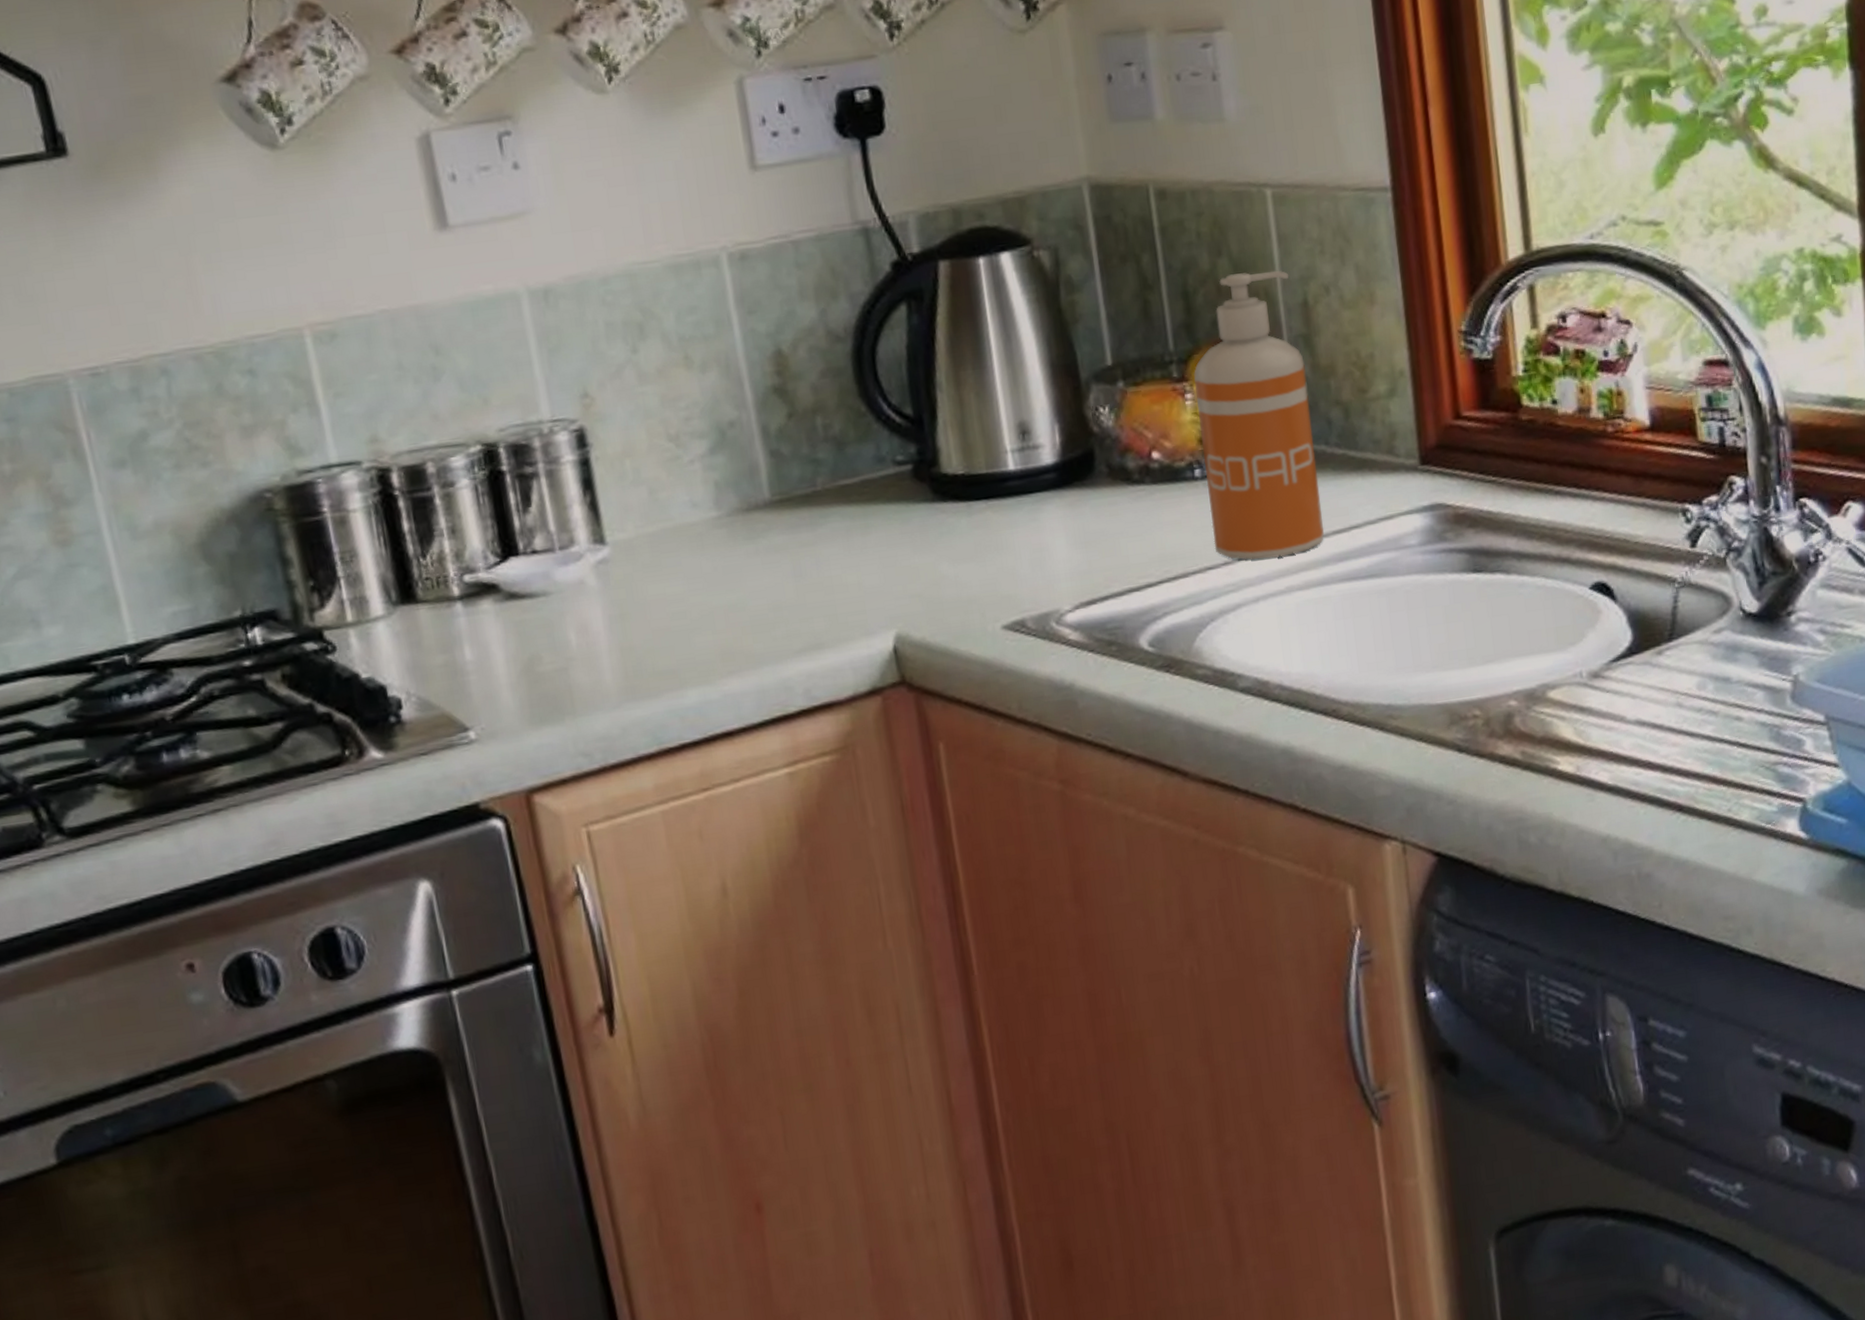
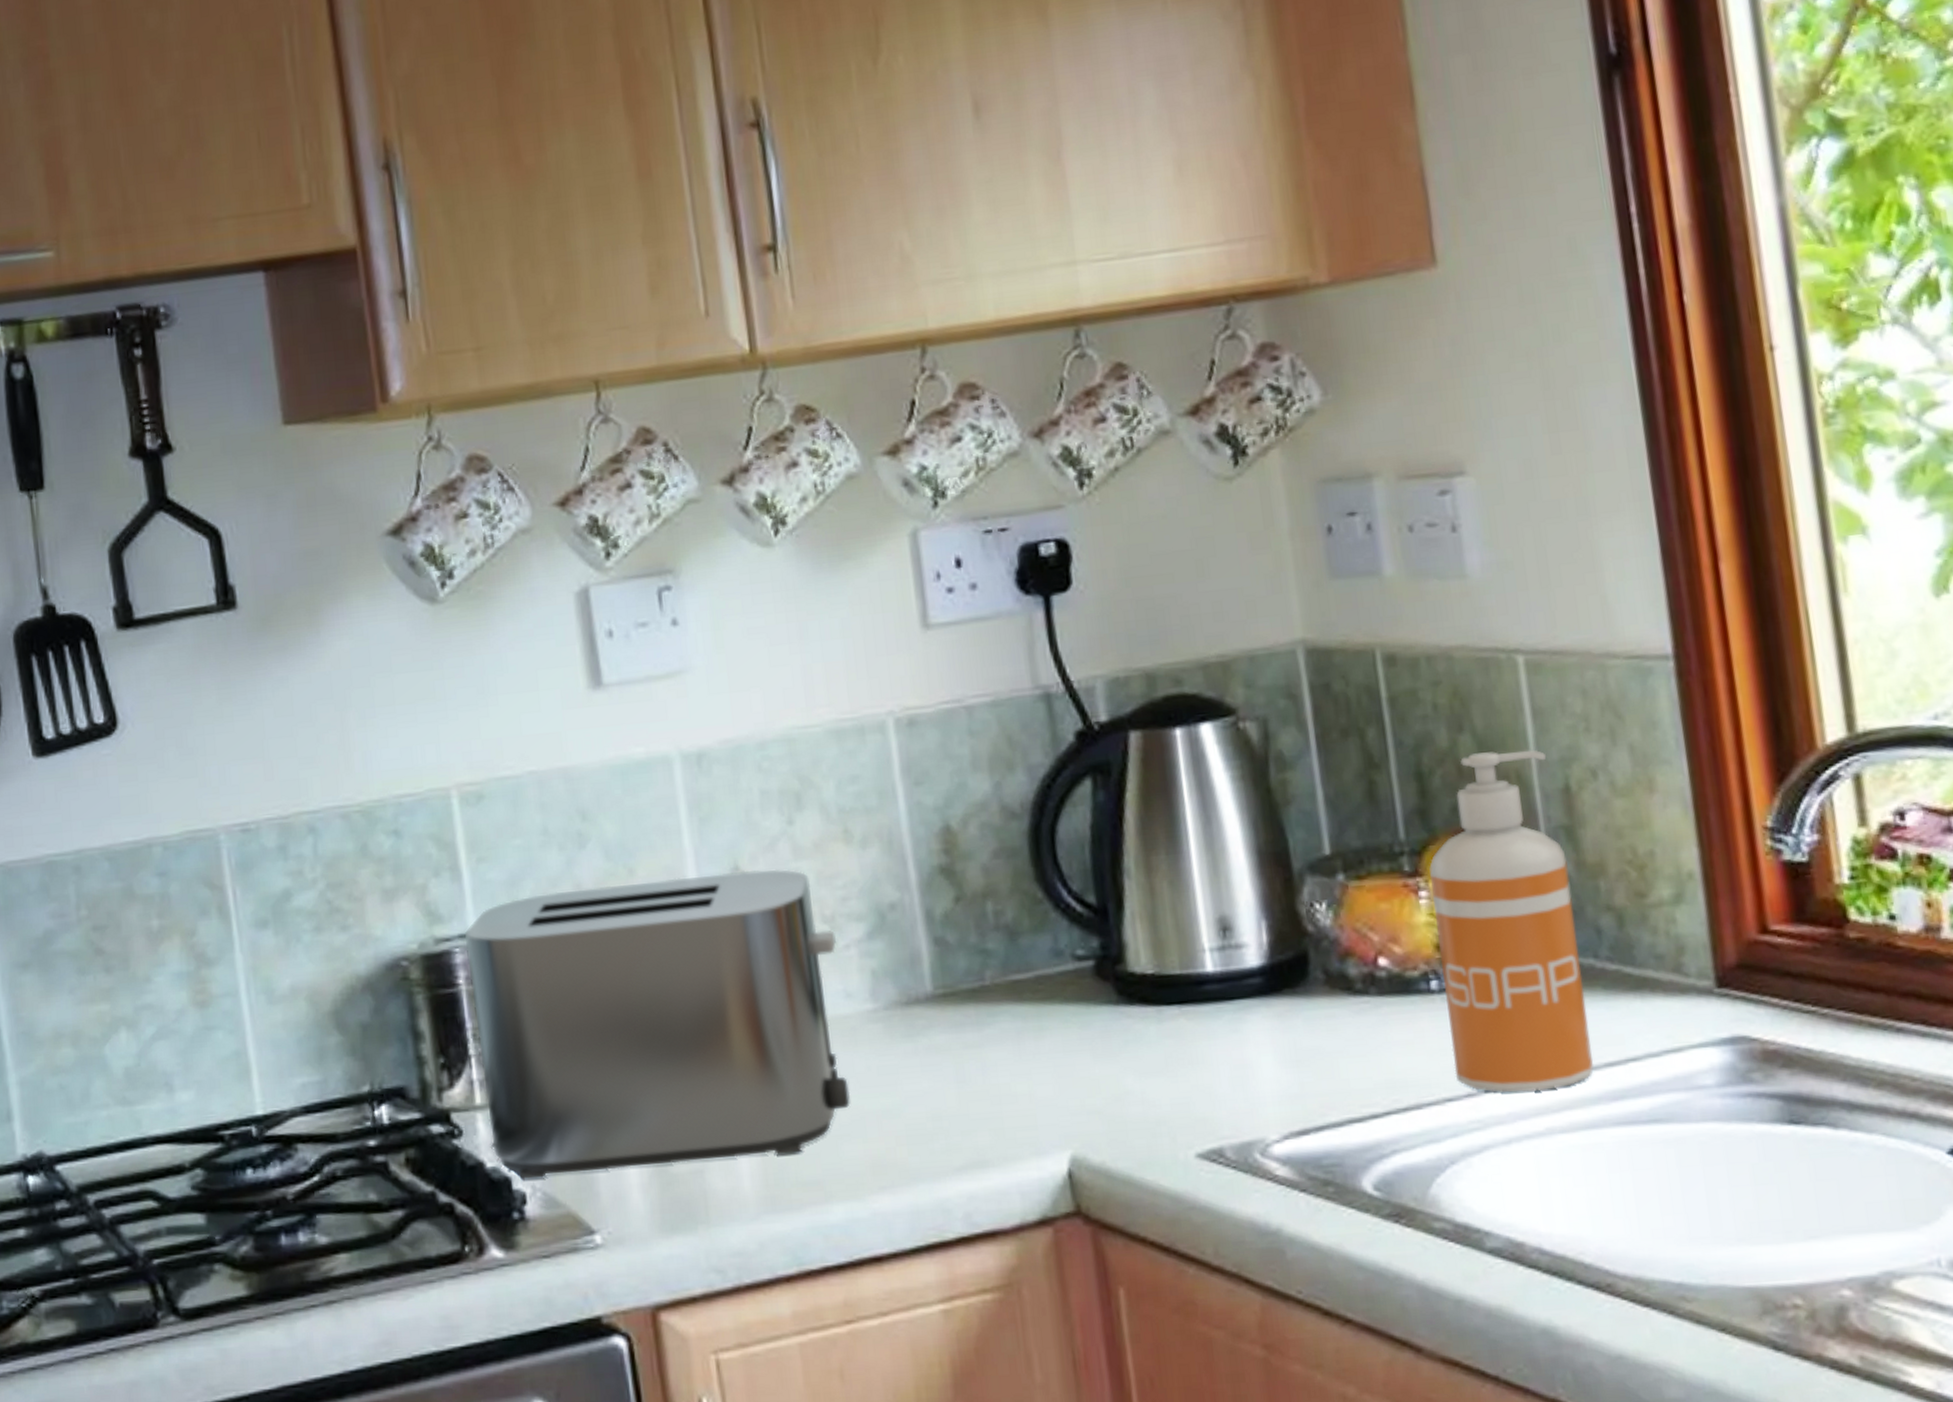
toaster: none [326,394,700,687] -> present [464,869,850,1179]

